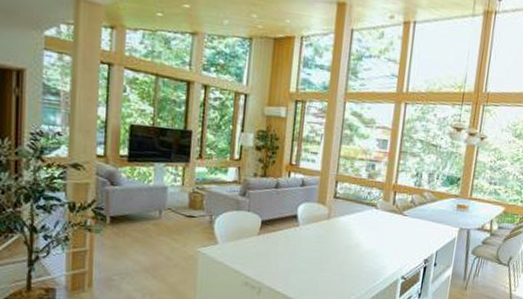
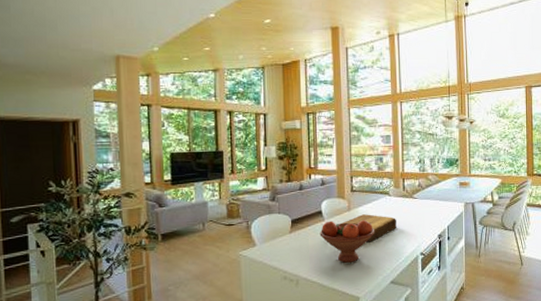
fruit bowl: none [291,227,355,277] -> present [319,220,375,263]
cutting board: none [316,225,380,258] -> present [340,214,396,243]

